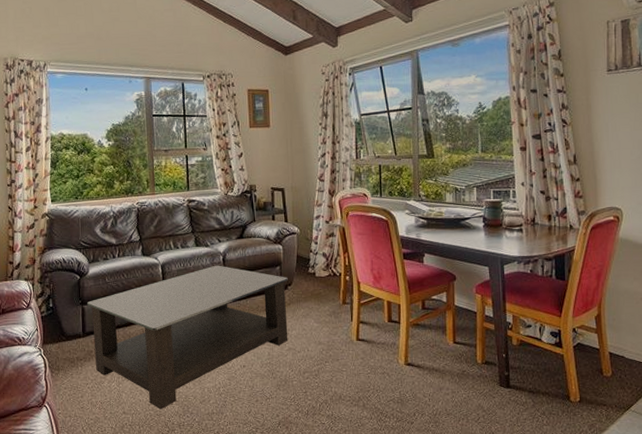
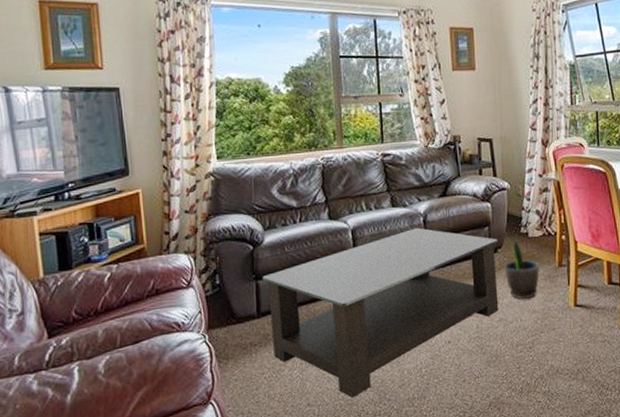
potted plant: none [294,274,325,331] -> present [505,234,539,299]

